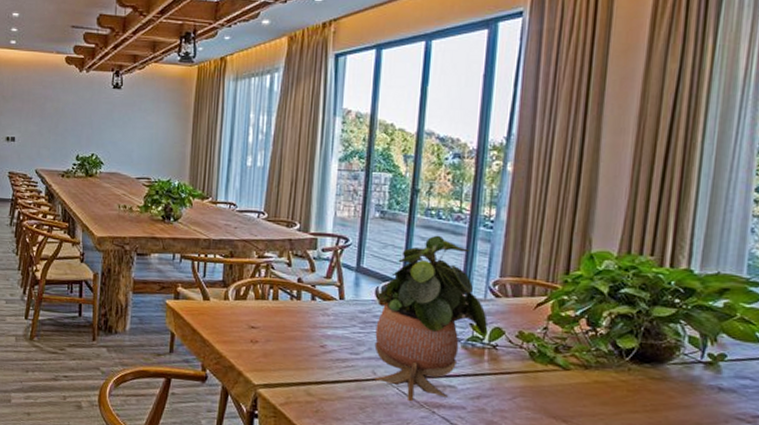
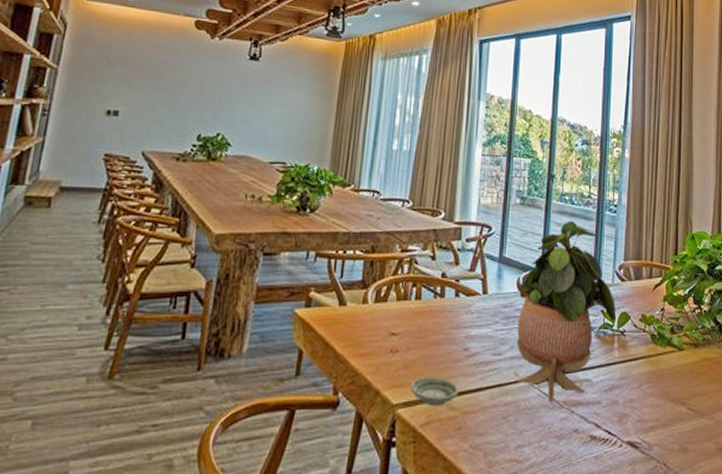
saucer: none [270,365,316,391] -> present [410,377,459,406]

